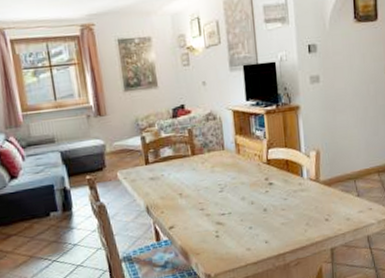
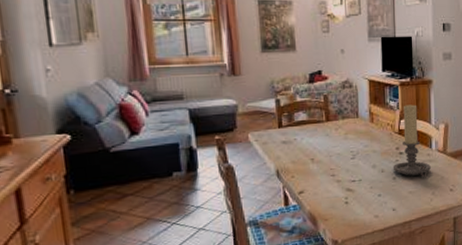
candle holder: none [262,132,303,208] -> present [392,104,431,177]

